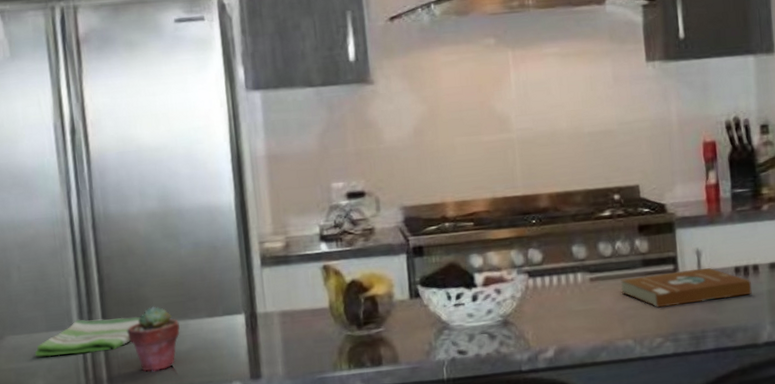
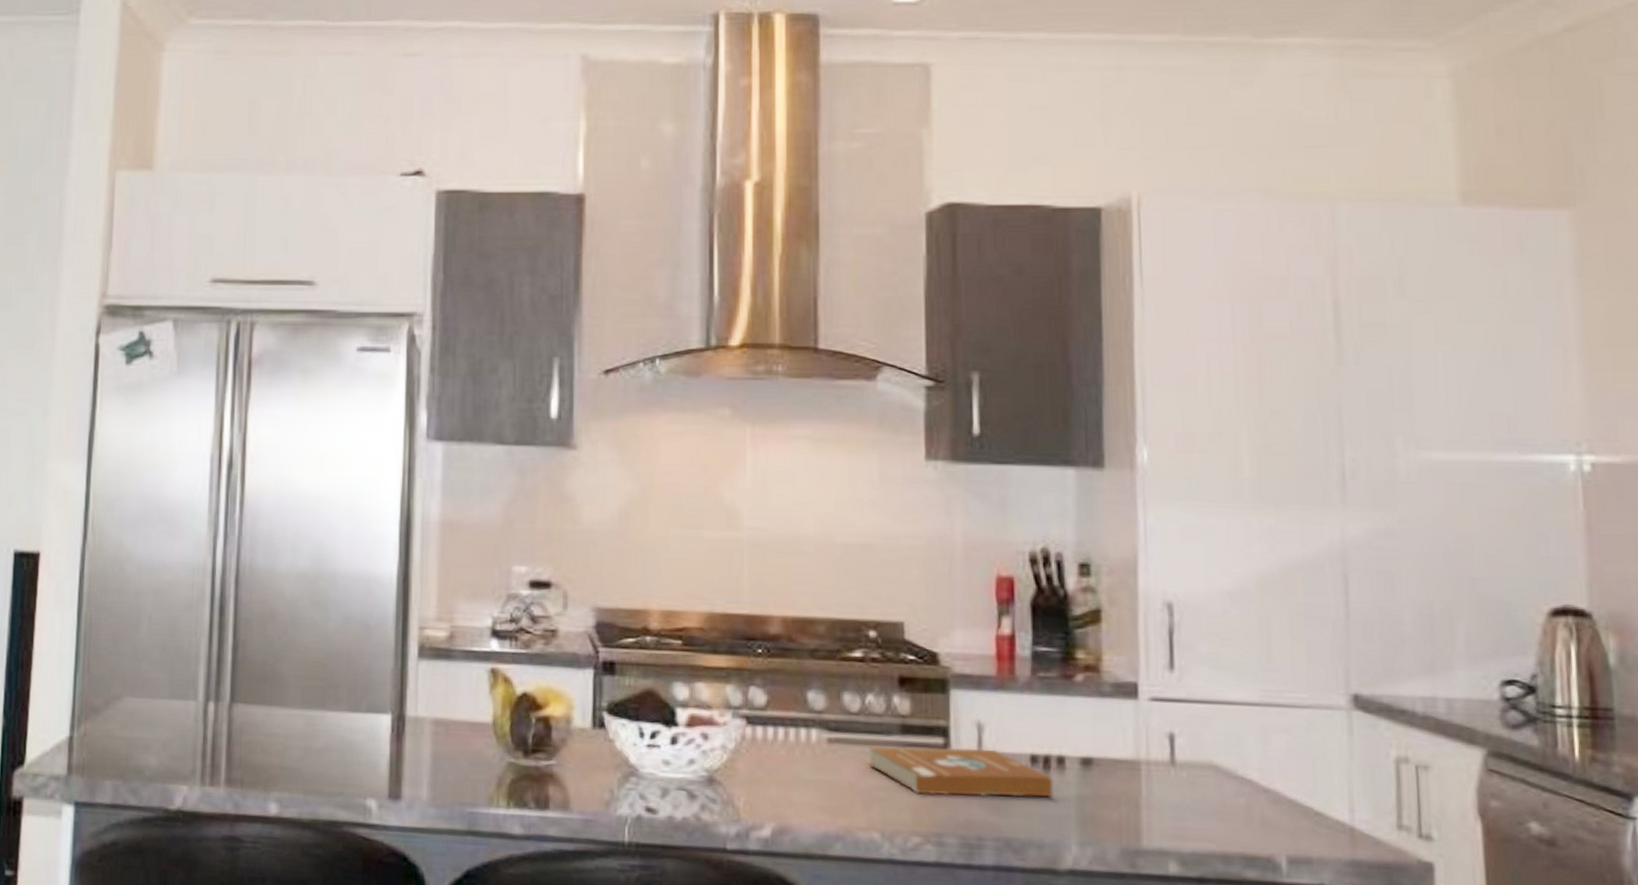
dish towel: present [34,316,140,357] -> none [151,690,273,734]
potted succulent: present [127,306,180,372] -> none [255,687,315,770]

